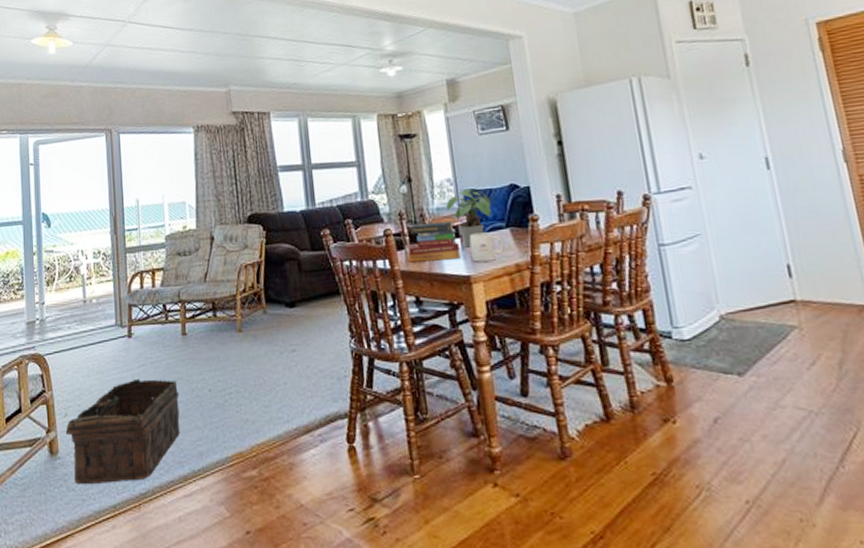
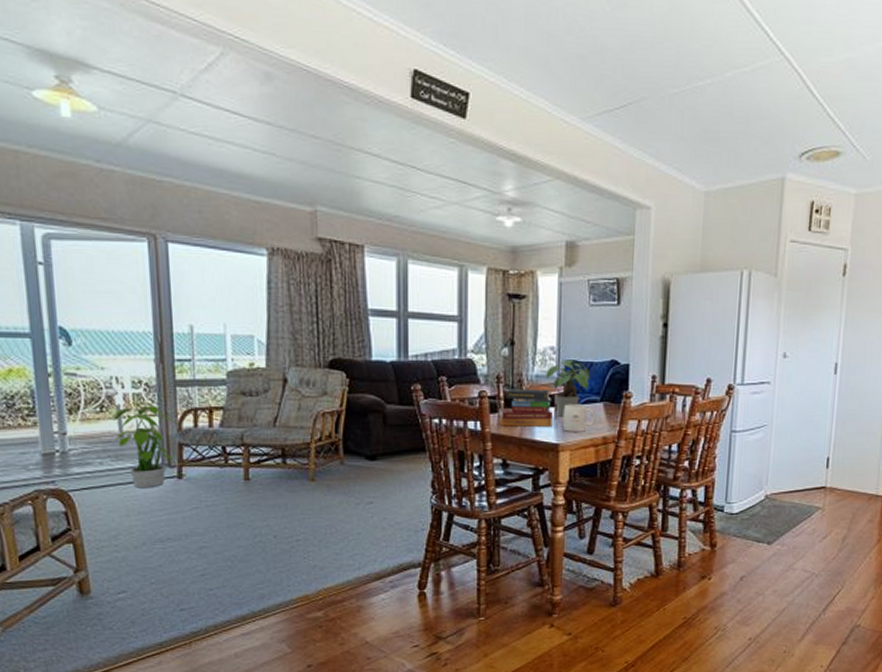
basket: present [53,378,181,484] -> none [82,521,240,623]
potted plant: none [78,271,128,349] -> present [111,404,178,489]

